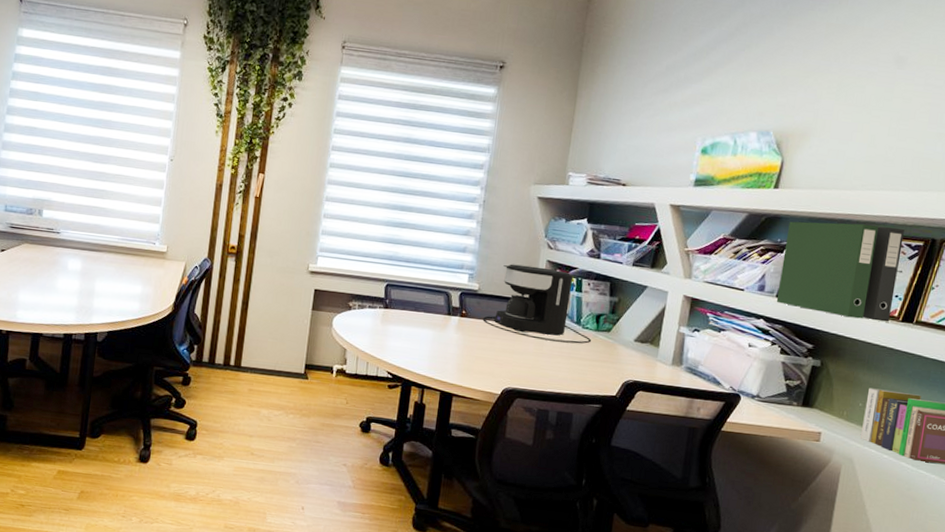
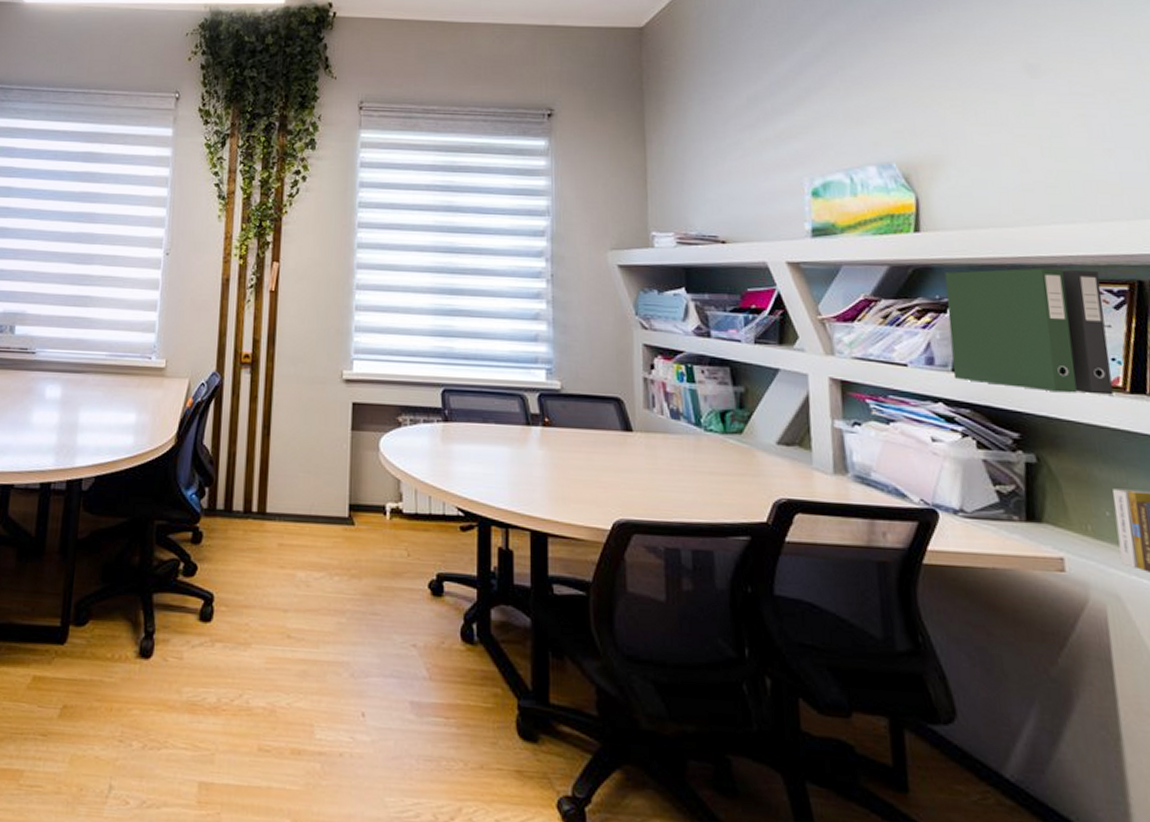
coffee maker: present [482,264,592,344] -> none [572,352,720,453]

